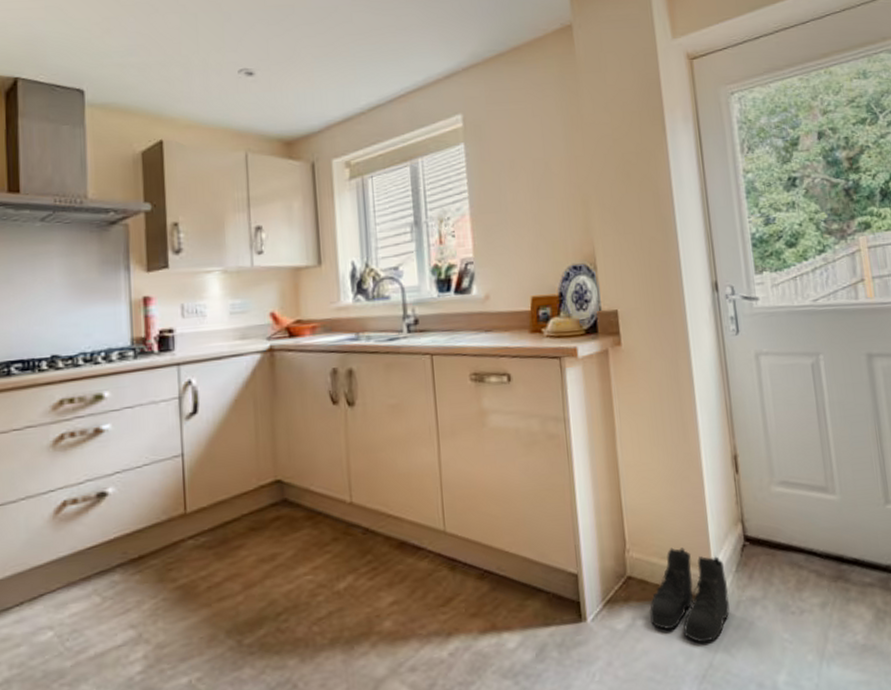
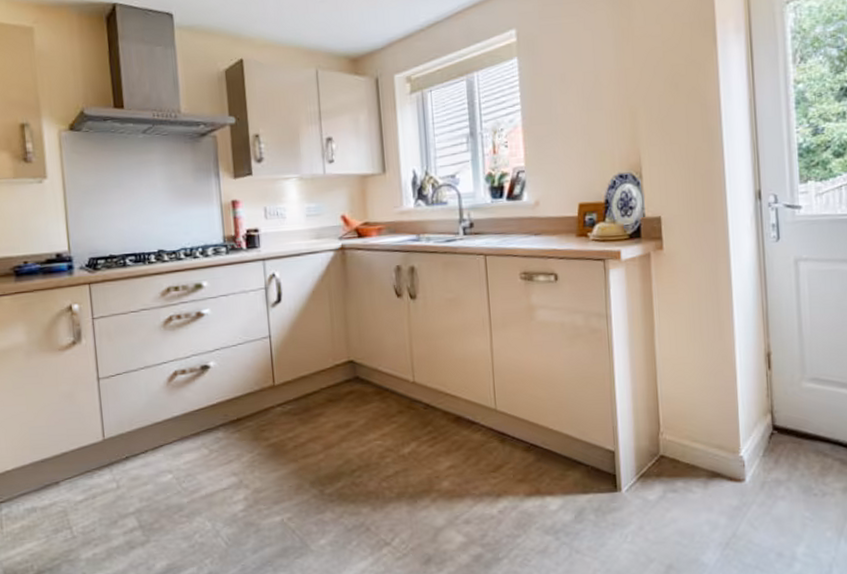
boots: present [650,547,730,643] -> none [680,432,755,516]

